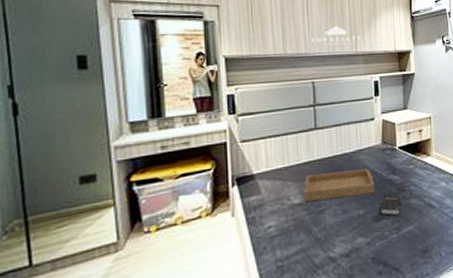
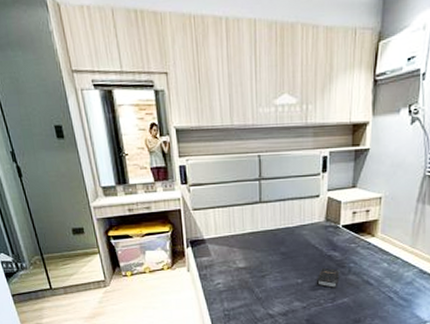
serving tray: present [304,168,375,202] -> none [248,243,314,267]

